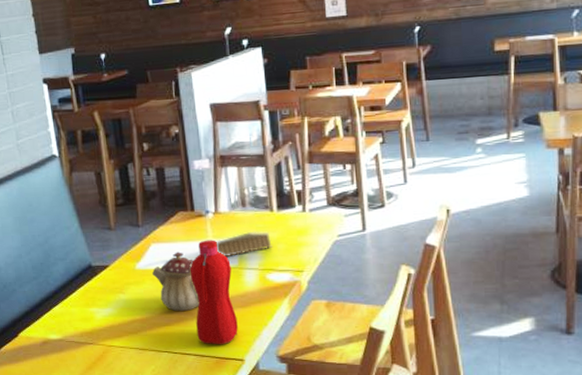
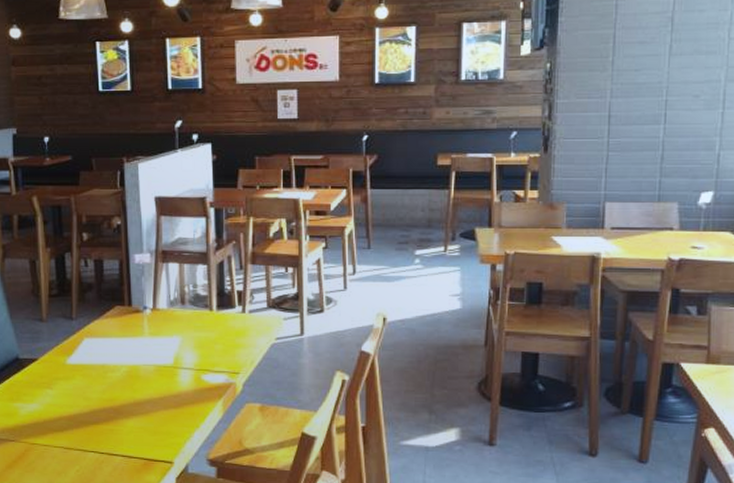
teapot: present [151,252,200,311] -> none [82,347,131,409]
water bottle: present [189,240,238,345] -> none [123,337,169,447]
napkin holder: present [216,231,272,256] -> none [152,330,209,355]

